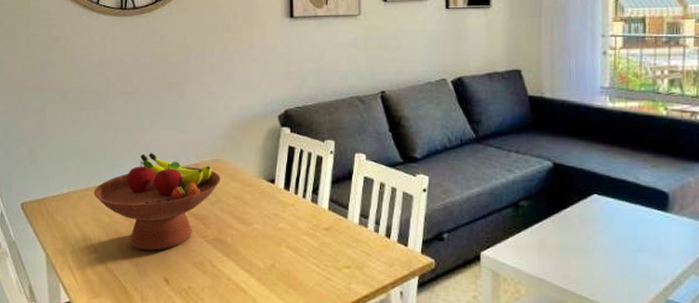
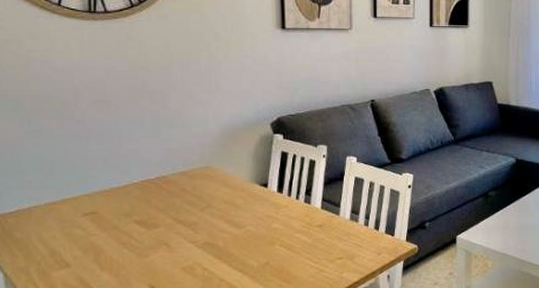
fruit bowl: present [94,152,221,251] -> none [62,162,211,261]

